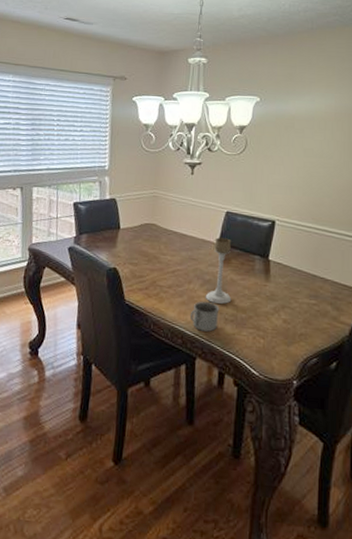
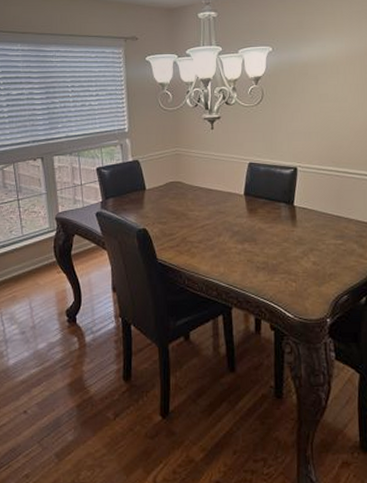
mug: present [189,301,220,332] -> none [222,252,251,281]
candle holder: present [205,237,232,304] -> none [235,189,262,253]

